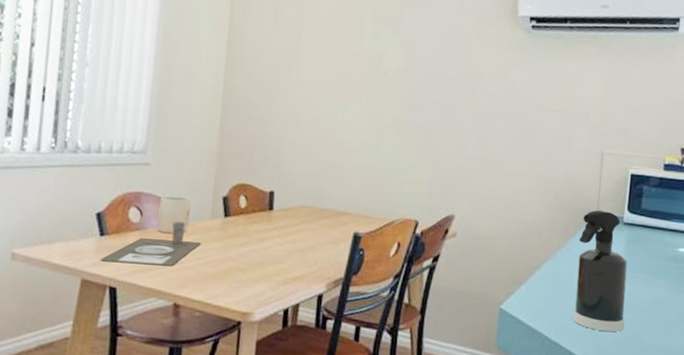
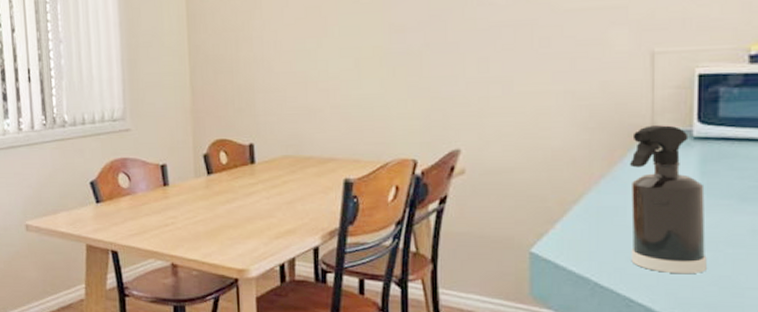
place setting: present [100,221,201,265] -> none [99,183,188,227]
mug: present [157,195,191,233] -> none [143,158,174,195]

